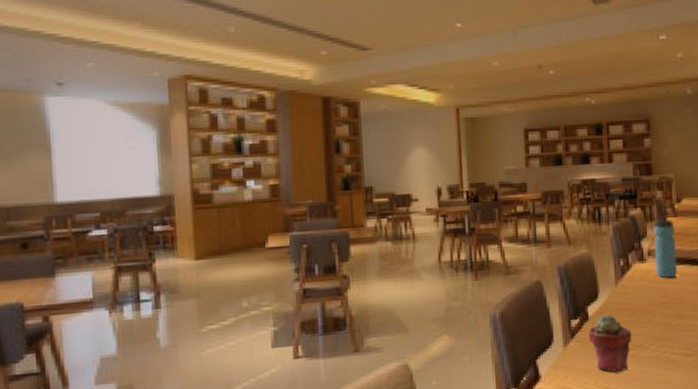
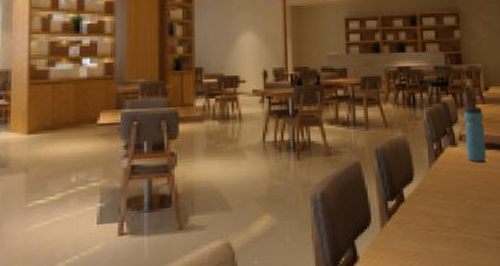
potted succulent: present [588,315,632,372] -> none [404,197,445,254]

